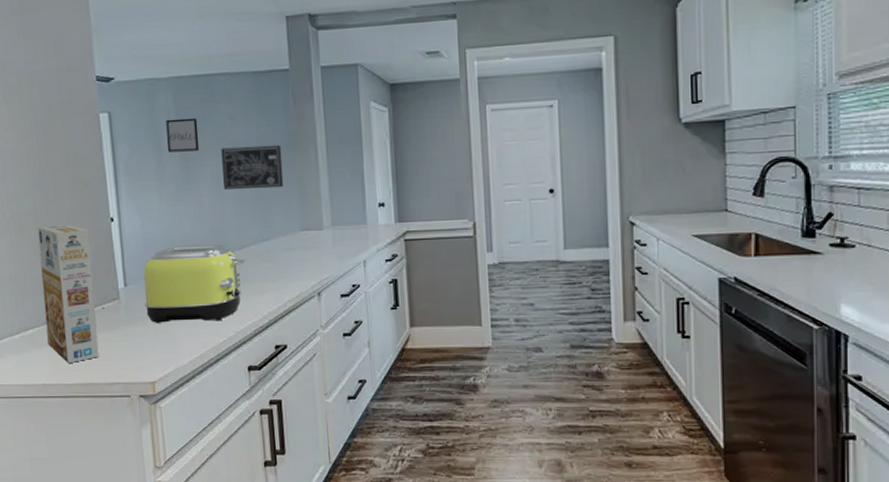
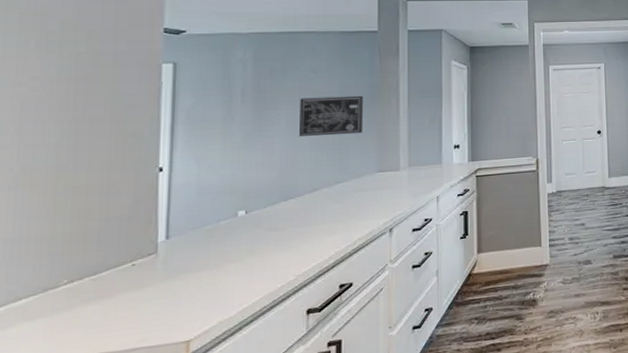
cereal box: present [37,224,99,364] -> none [47,177,129,335]
toaster: present [143,244,245,323] -> none [189,189,315,276]
wall art: present [166,117,200,153] -> none [240,70,277,102]

